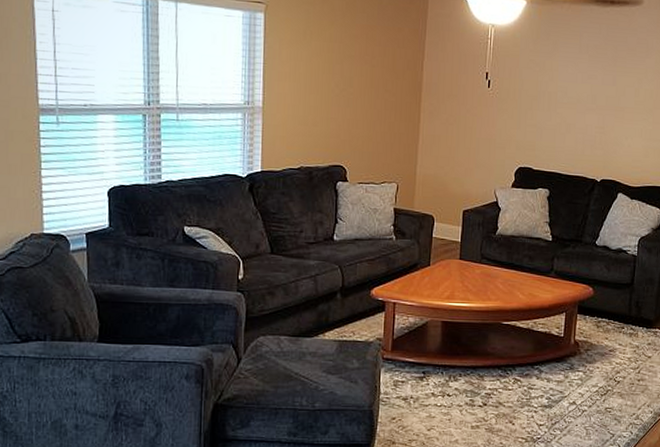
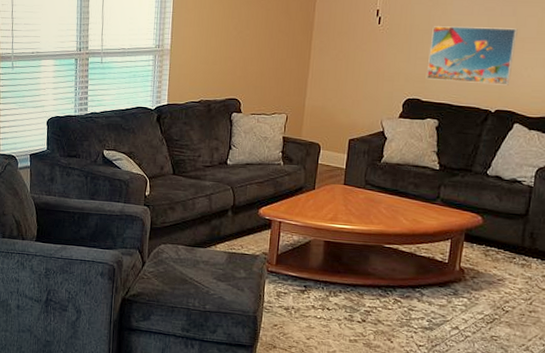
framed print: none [536,92,618,155] -> present [426,26,518,85]

